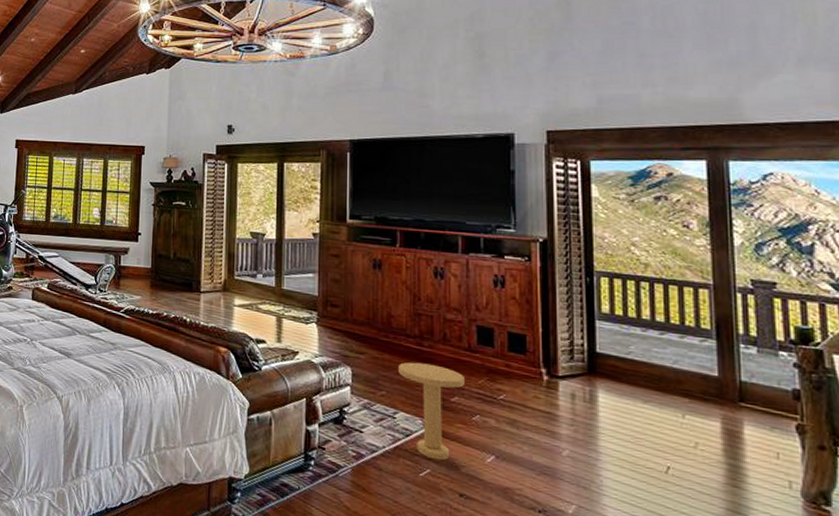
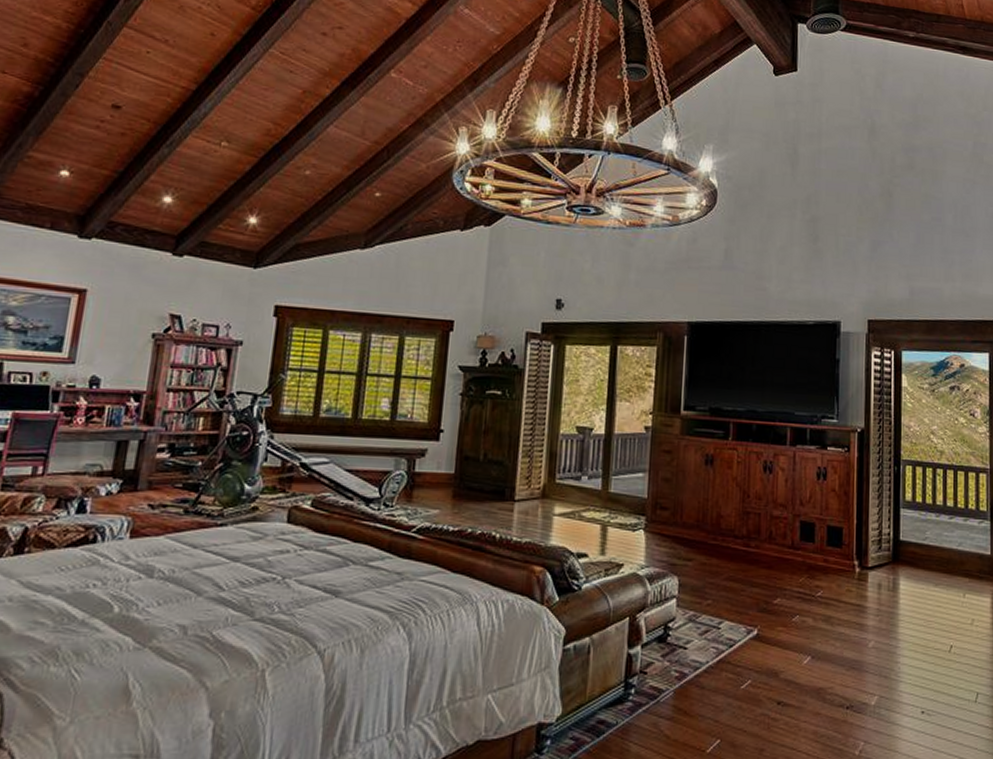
side table: present [399,362,464,461] -> none [725,565,787,669]

